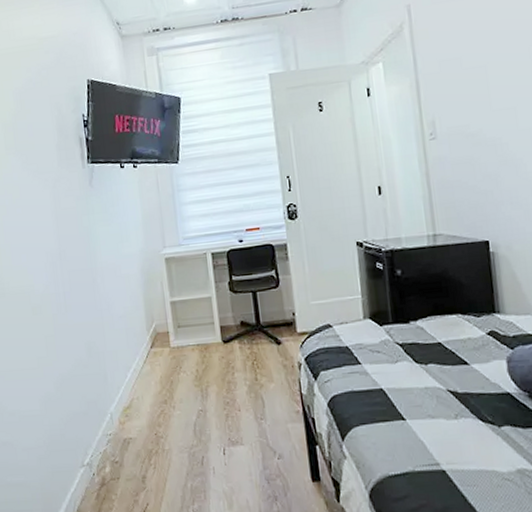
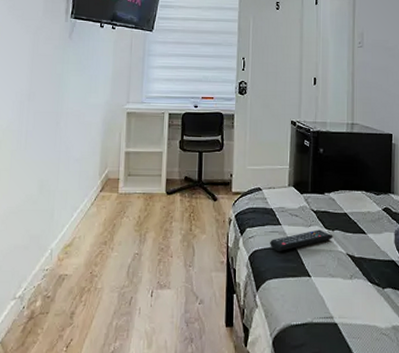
remote control: none [350,365,427,395] -> present [270,229,333,252]

